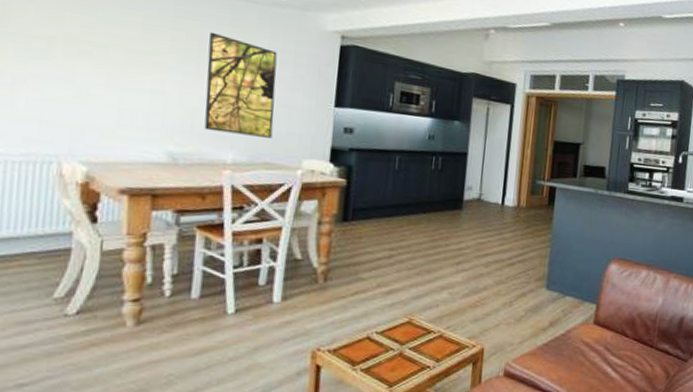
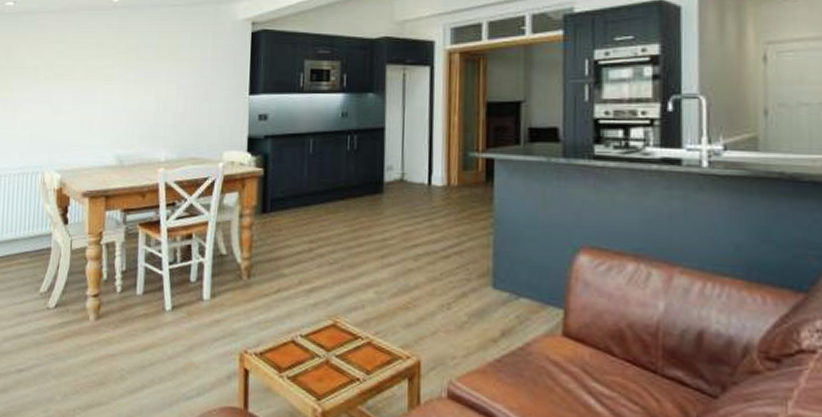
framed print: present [204,31,278,138] -> none [142,40,198,133]

